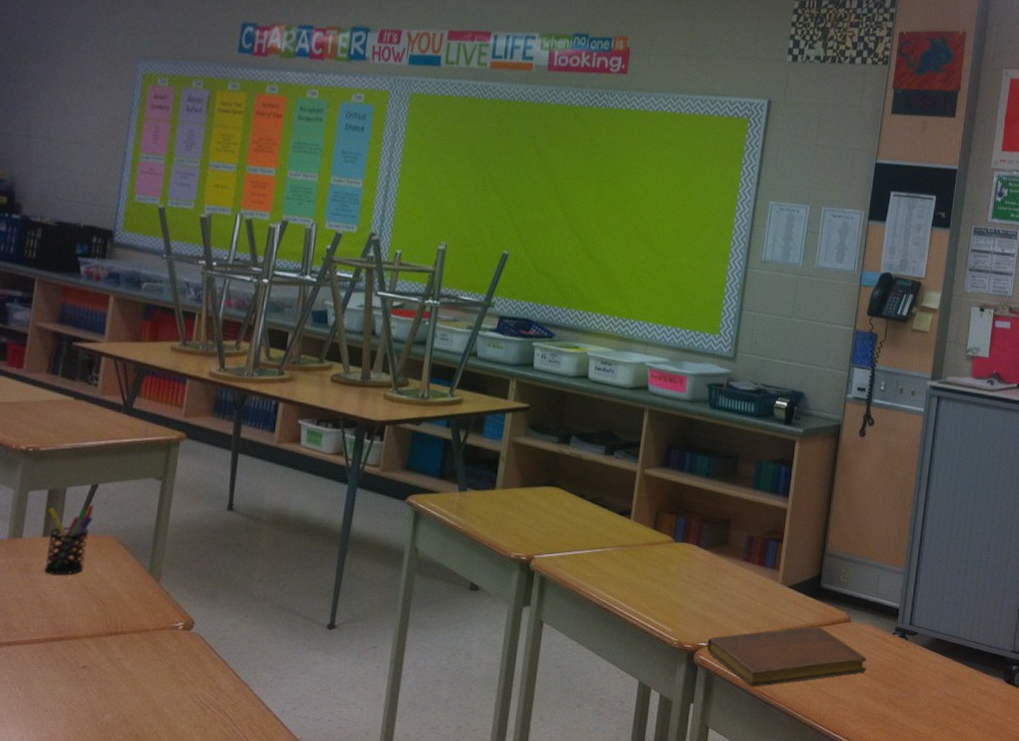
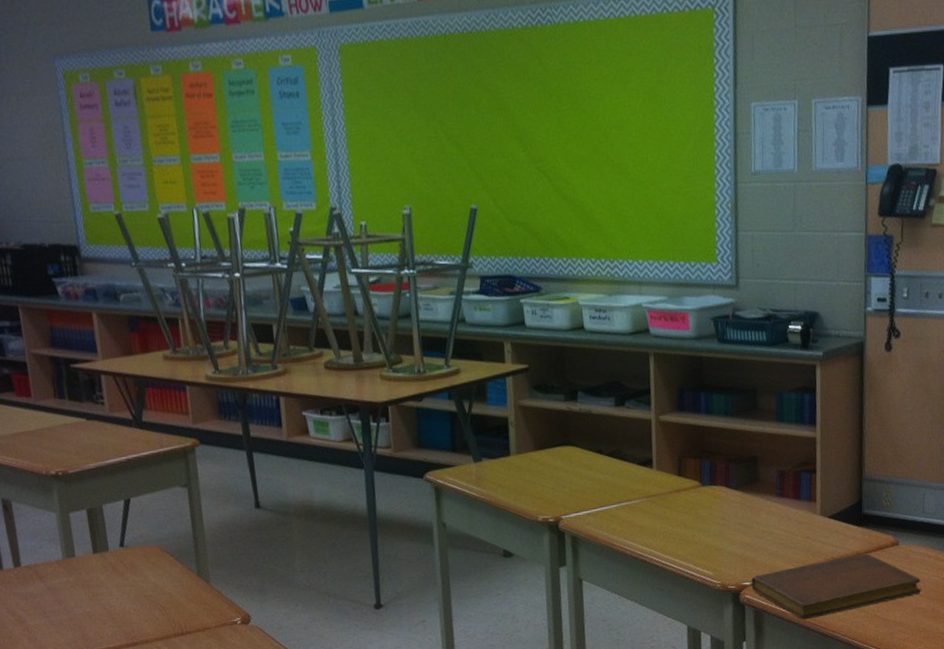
pen holder: present [44,505,94,575] -> none [92,519,138,587]

